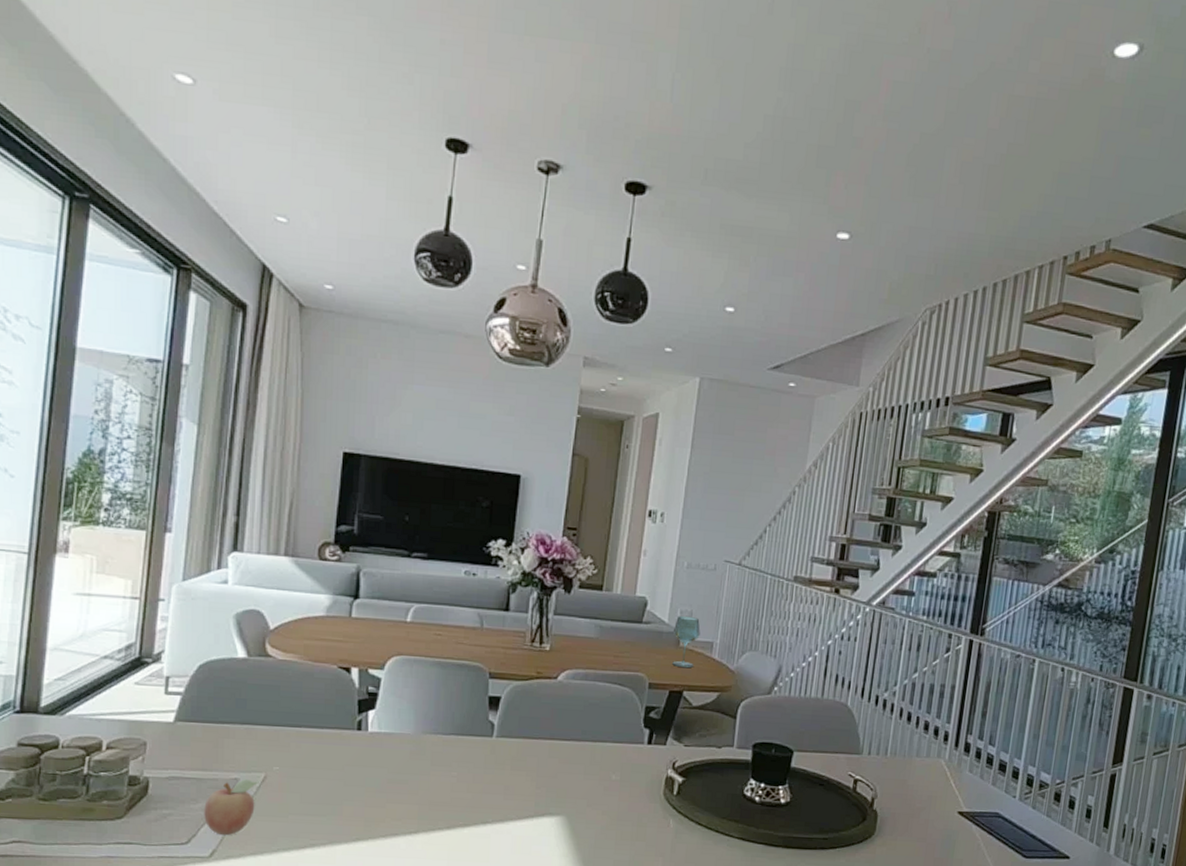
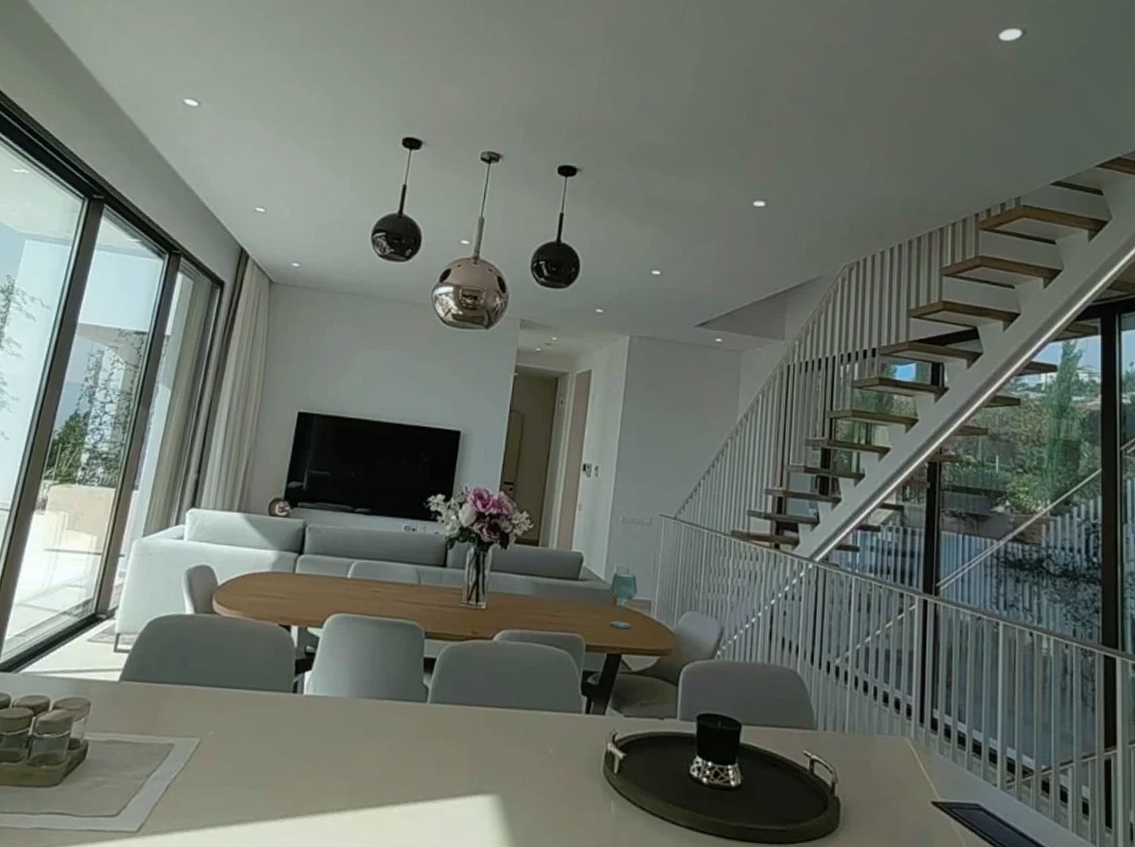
fruit: present [204,779,259,836] -> none [136,745,193,808]

